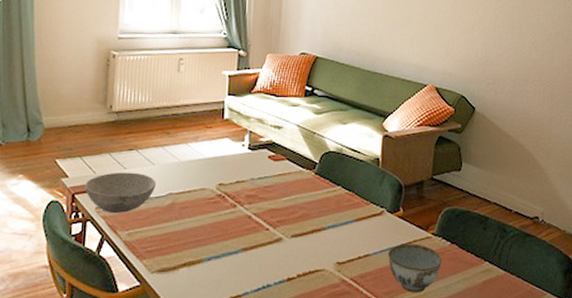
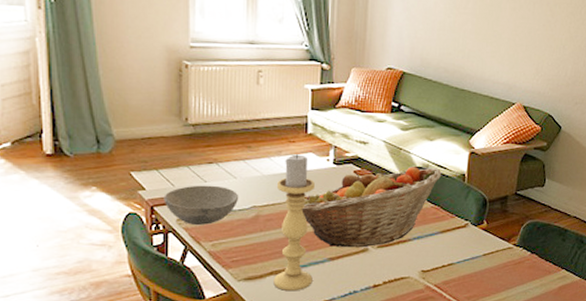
candle holder: none [186,140,230,285] -> present [273,154,315,292]
fruit basket: none [216,151,356,237] -> present [301,167,442,248]
bowl: present [387,244,442,293] -> none [470,253,522,297]

